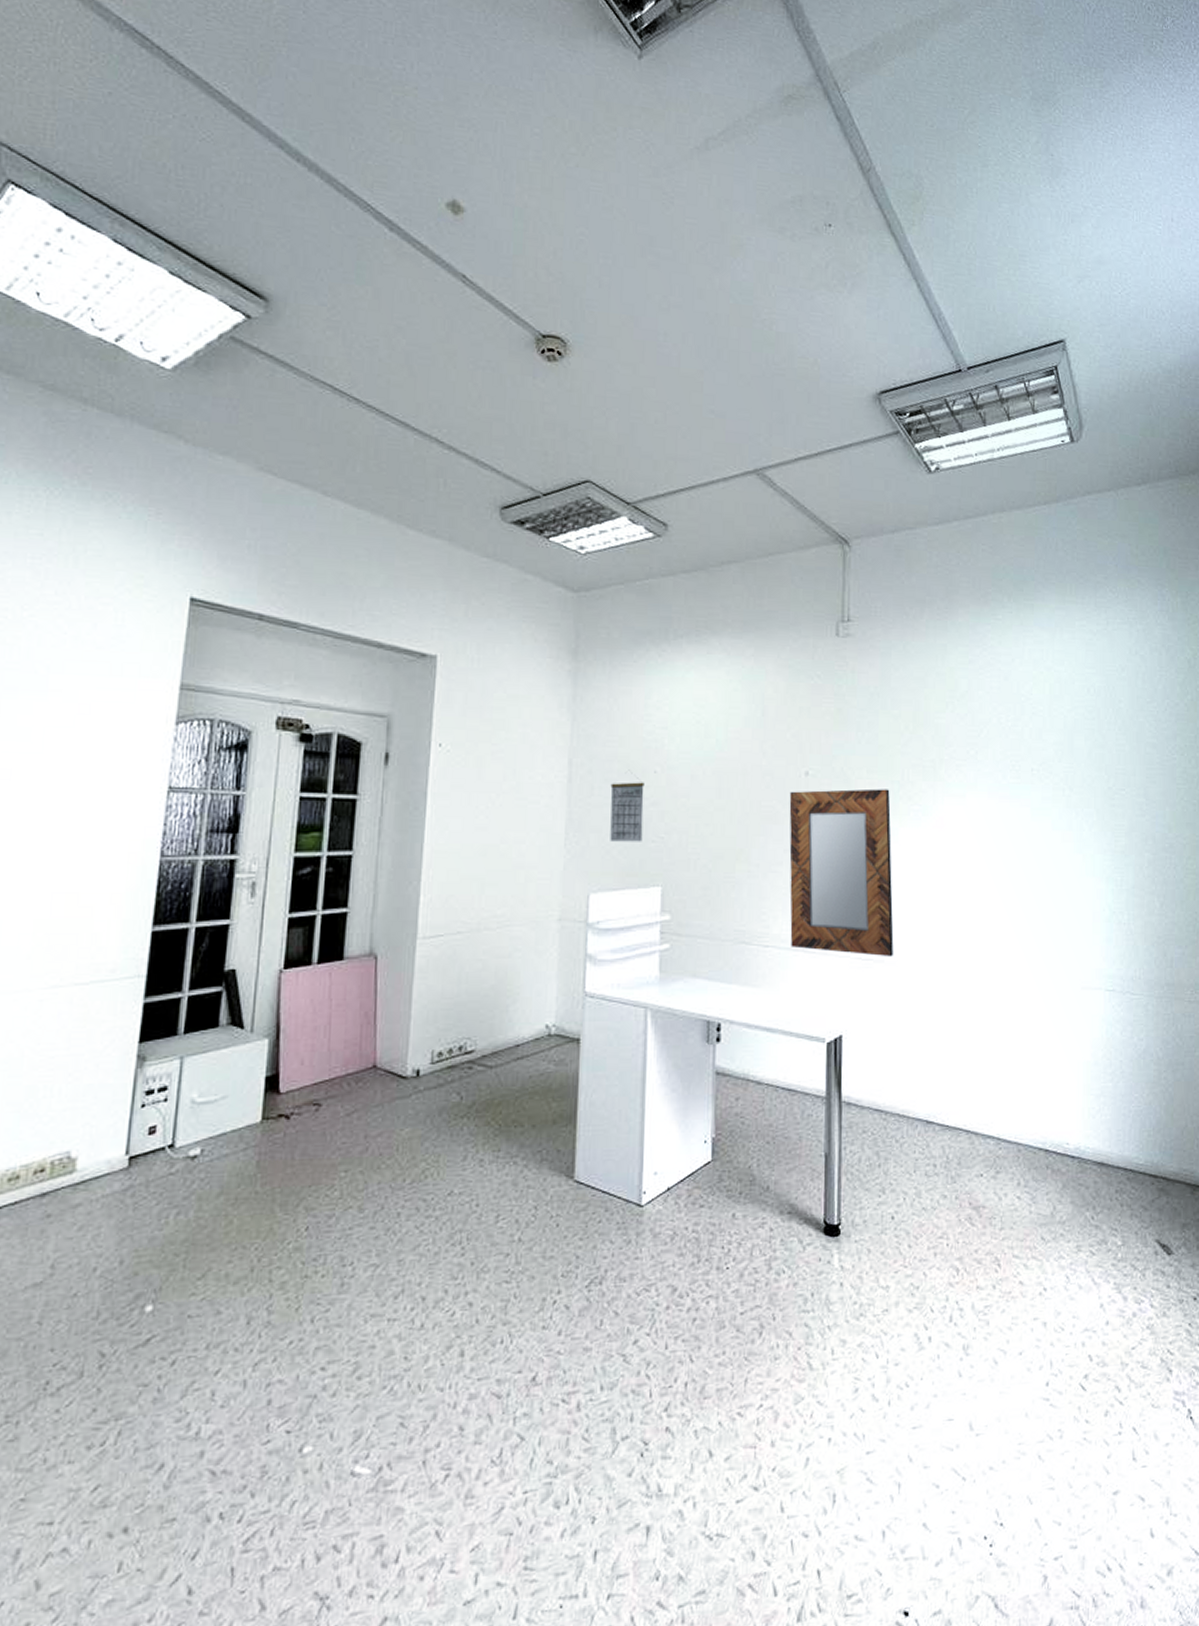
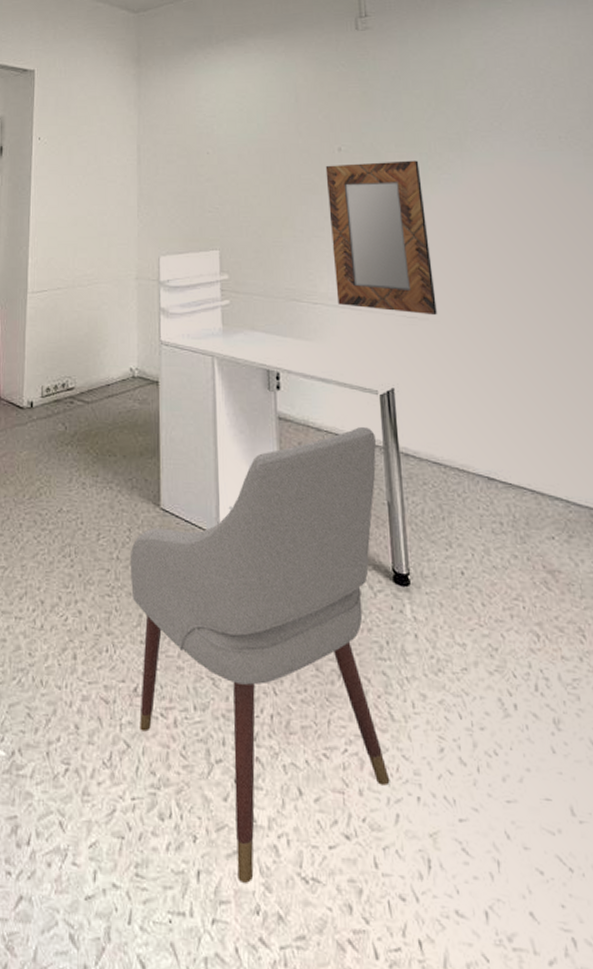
chair: none [534,1078,818,1553] -> present [129,427,390,883]
calendar: present [610,769,645,842] -> none [172,152,201,212]

